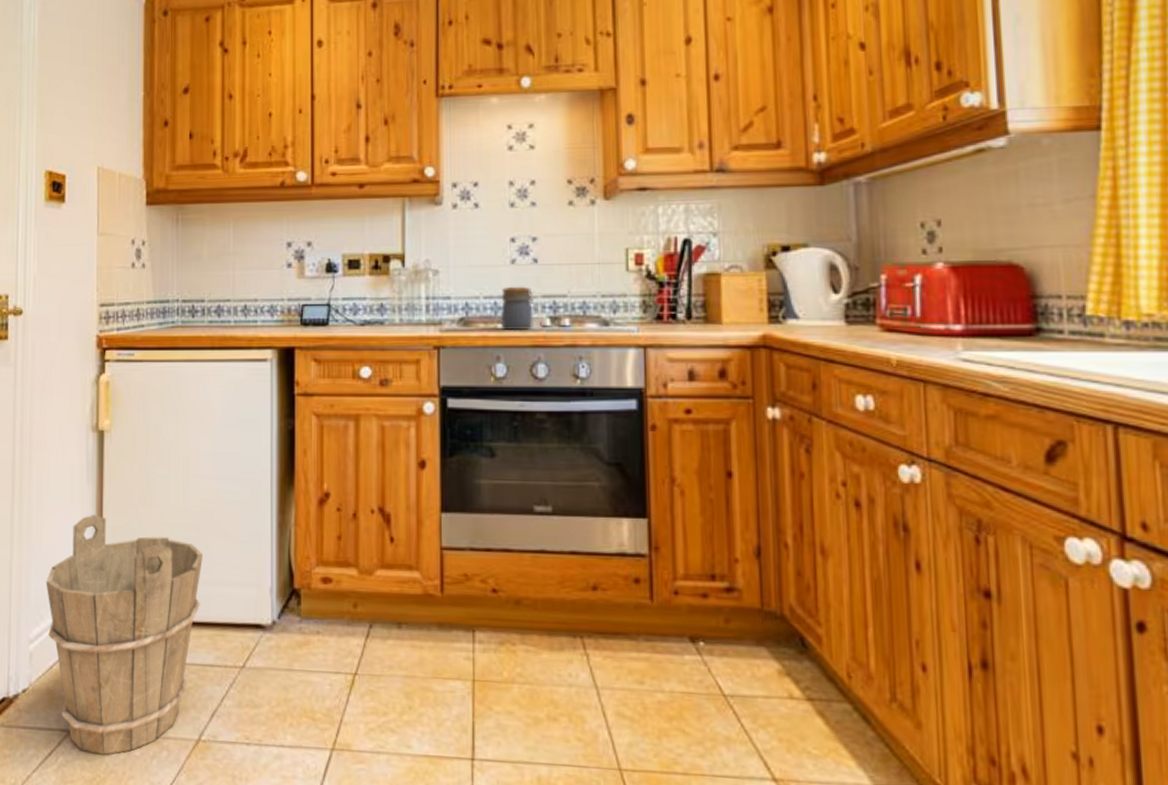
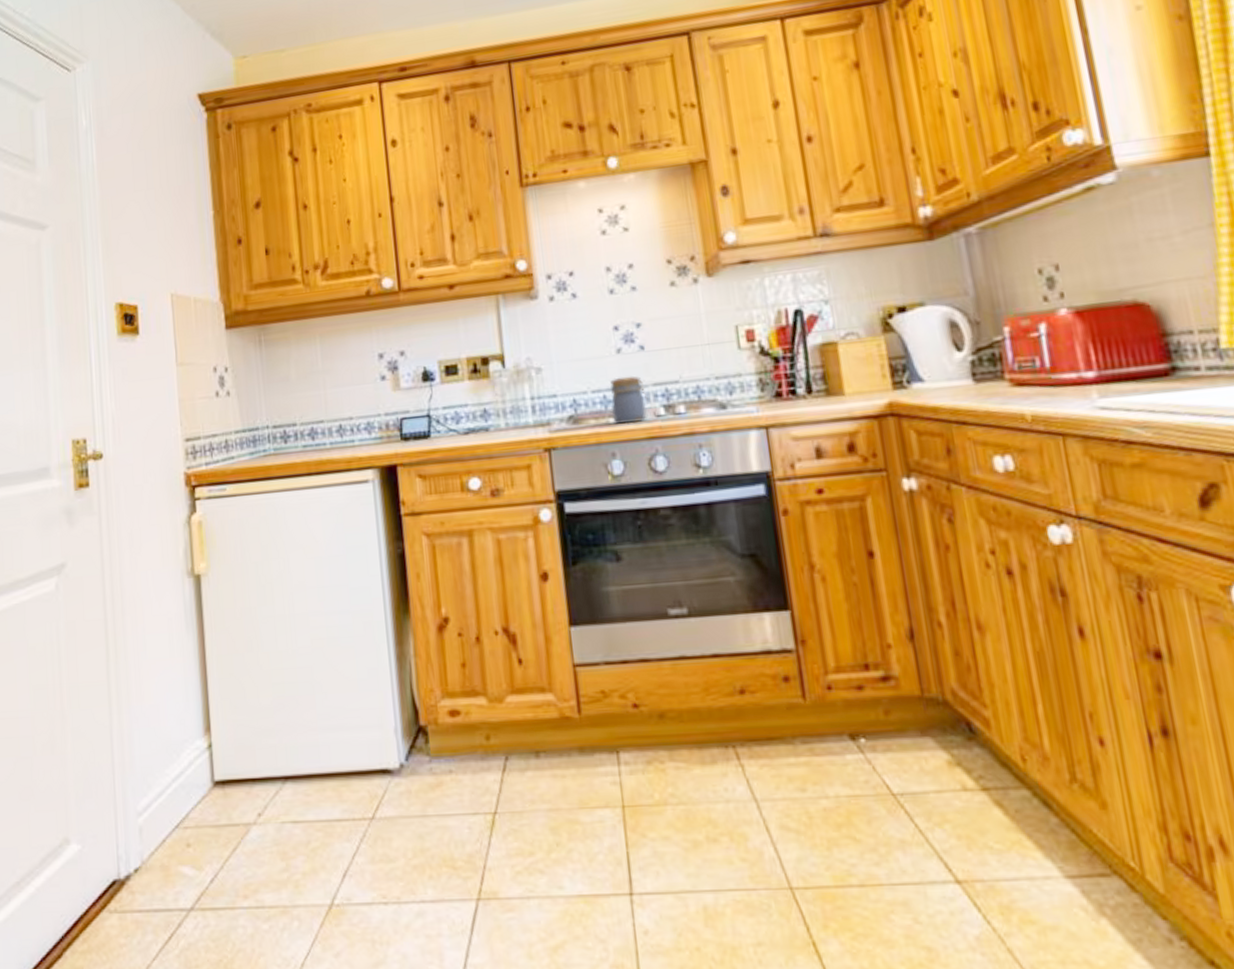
bucket: present [45,515,203,755] -> none [150,667,320,933]

